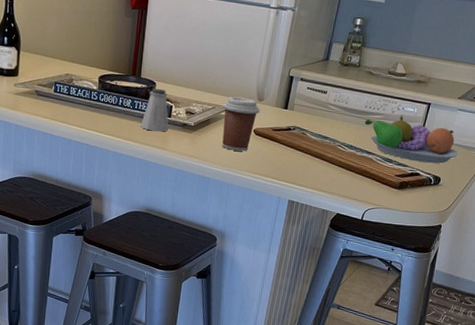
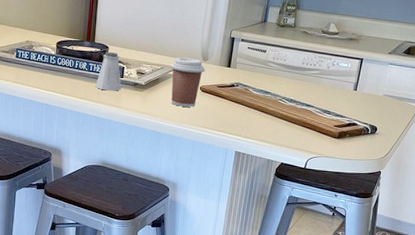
fruit bowl: present [364,115,459,164] -> none [302,70,392,114]

